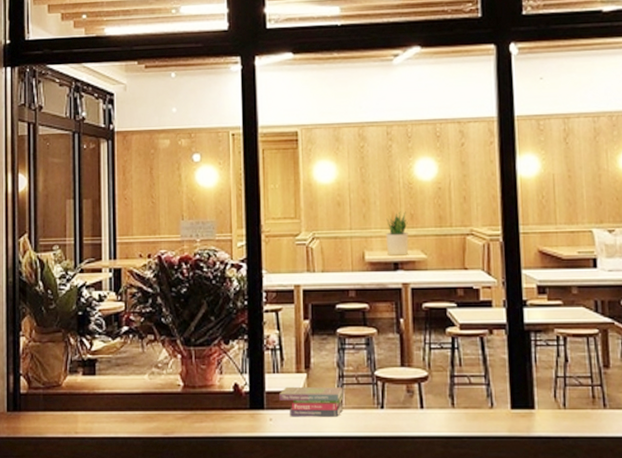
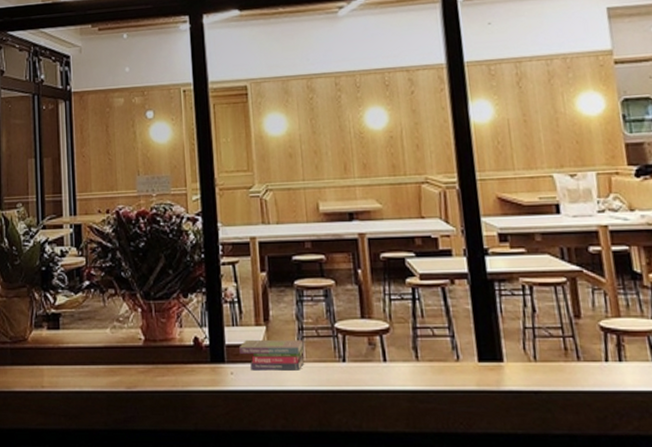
planter: present [385,211,409,256] -> none [339,161,363,206]

